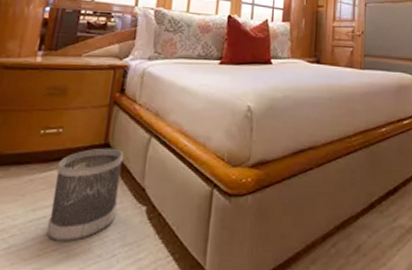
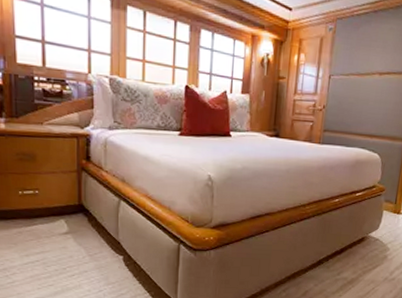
wastebasket: present [46,148,125,241] -> none [39,208,98,279]

